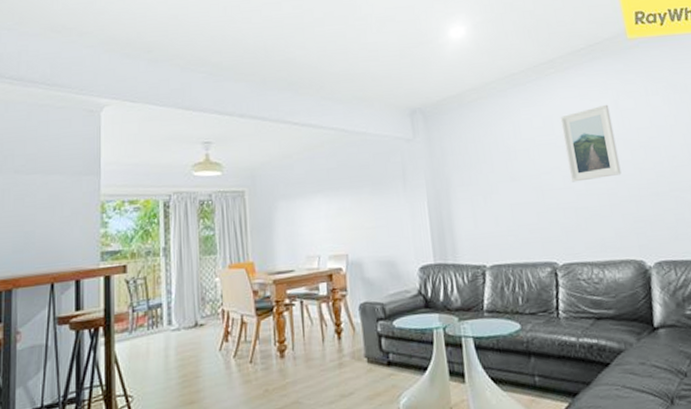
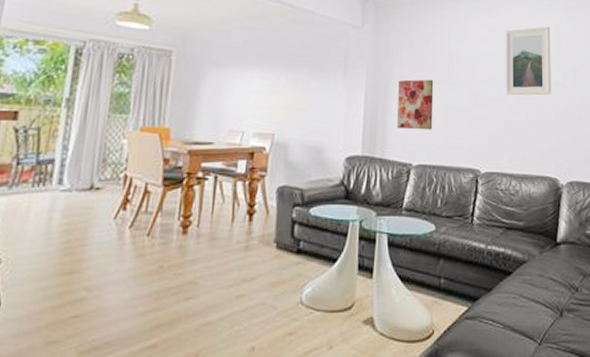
wall art: none [459,179,501,232] -> present [397,79,434,130]

